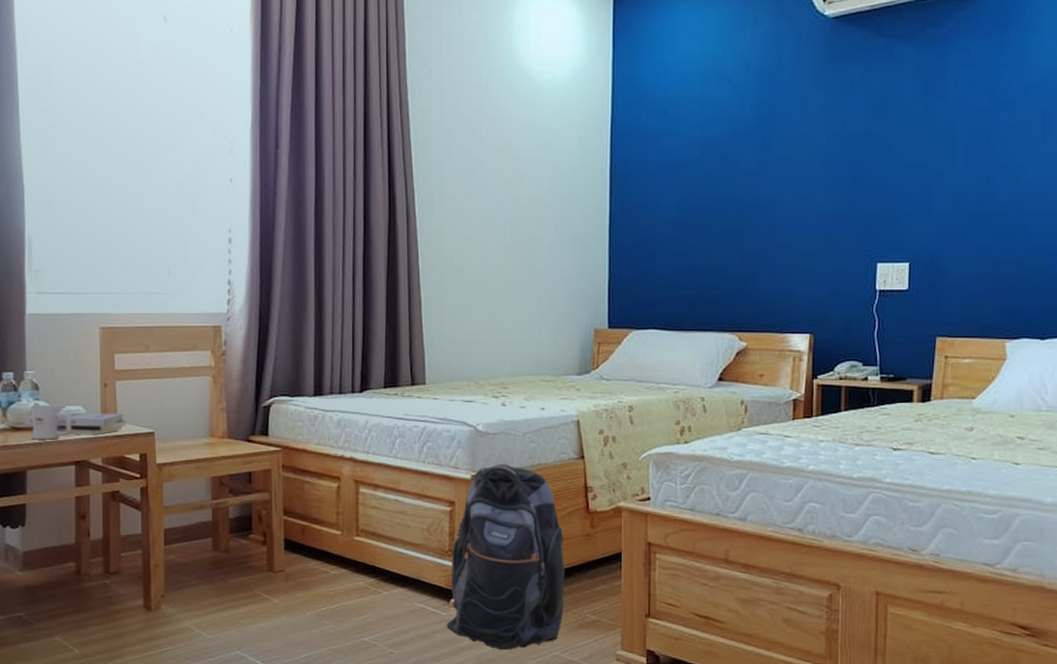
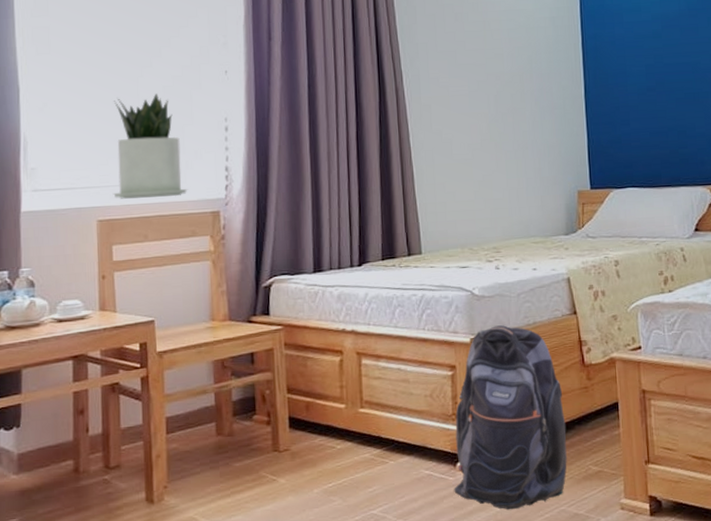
books: present [23,412,127,436] -> none [18,304,126,329]
mug: present [30,405,72,440] -> none [26,301,69,338]
planter: none [115,199,190,308] -> present [112,93,188,199]

